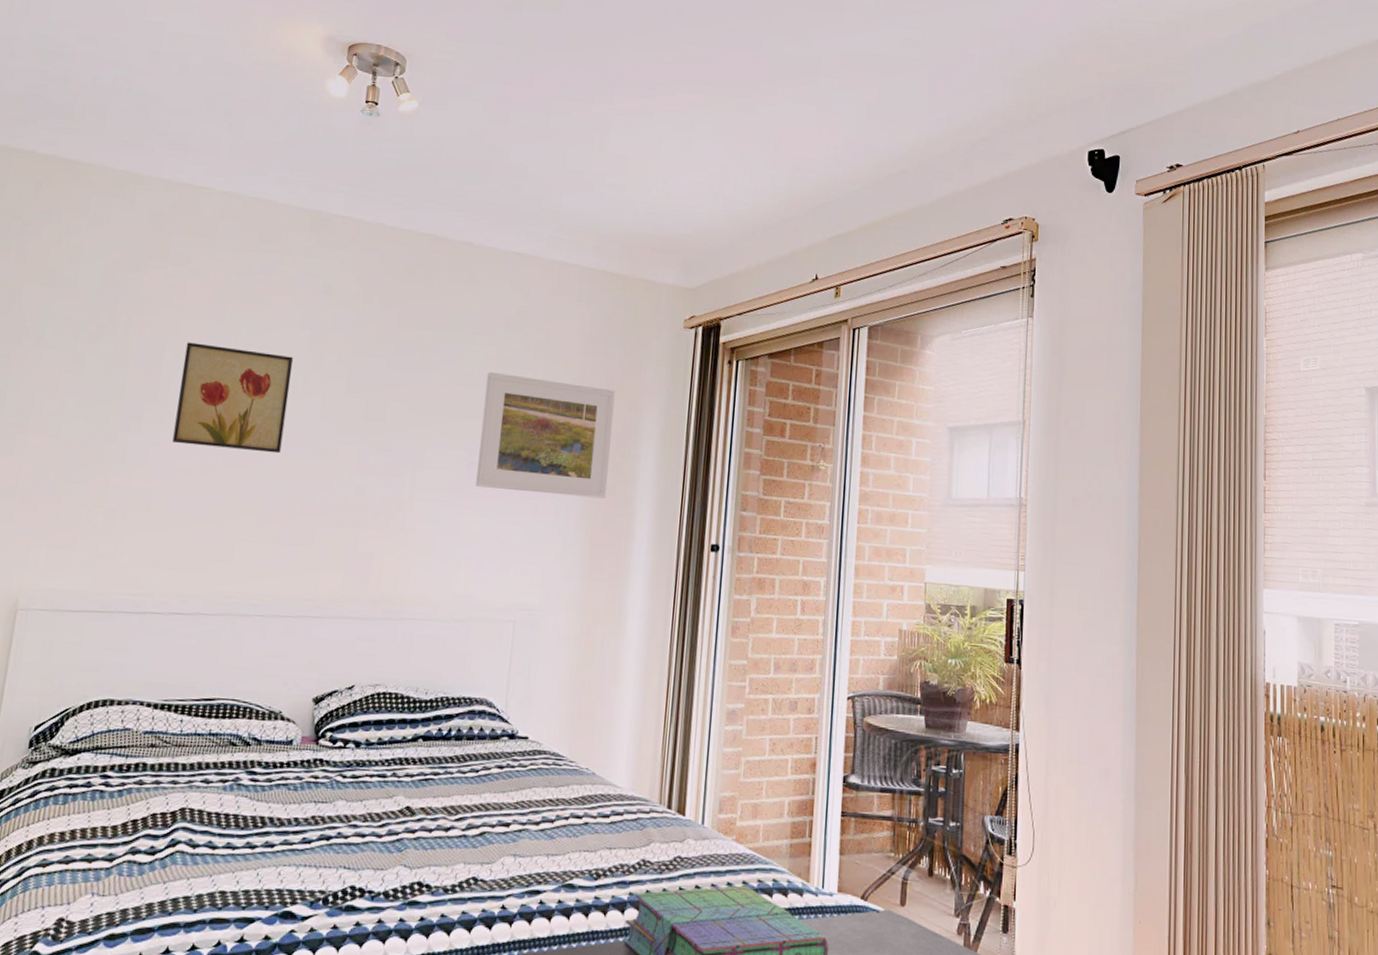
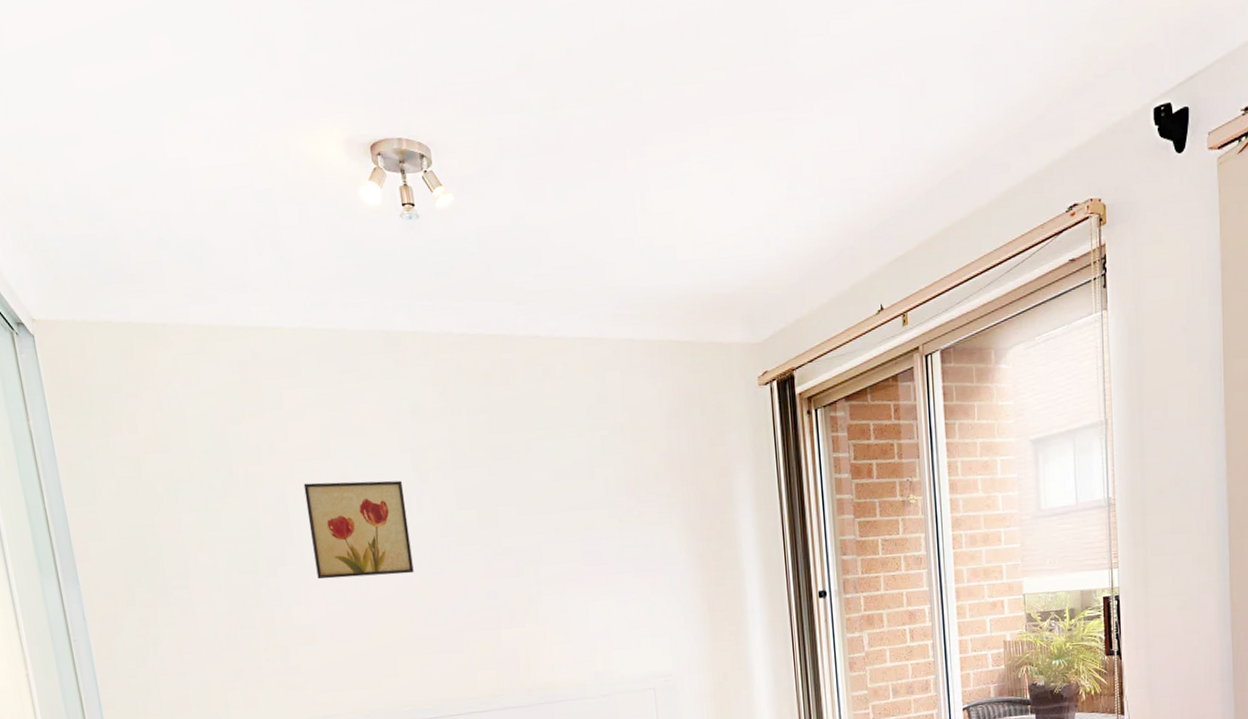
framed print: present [475,371,615,499] -> none [582,460,715,574]

